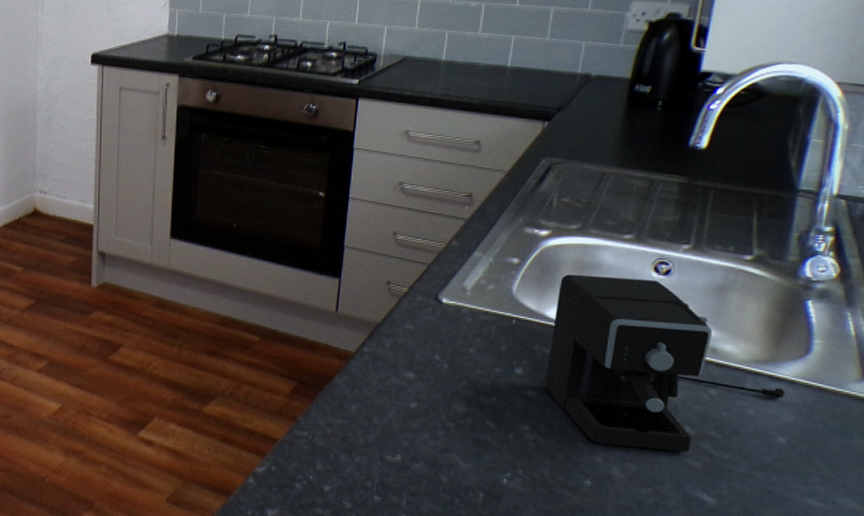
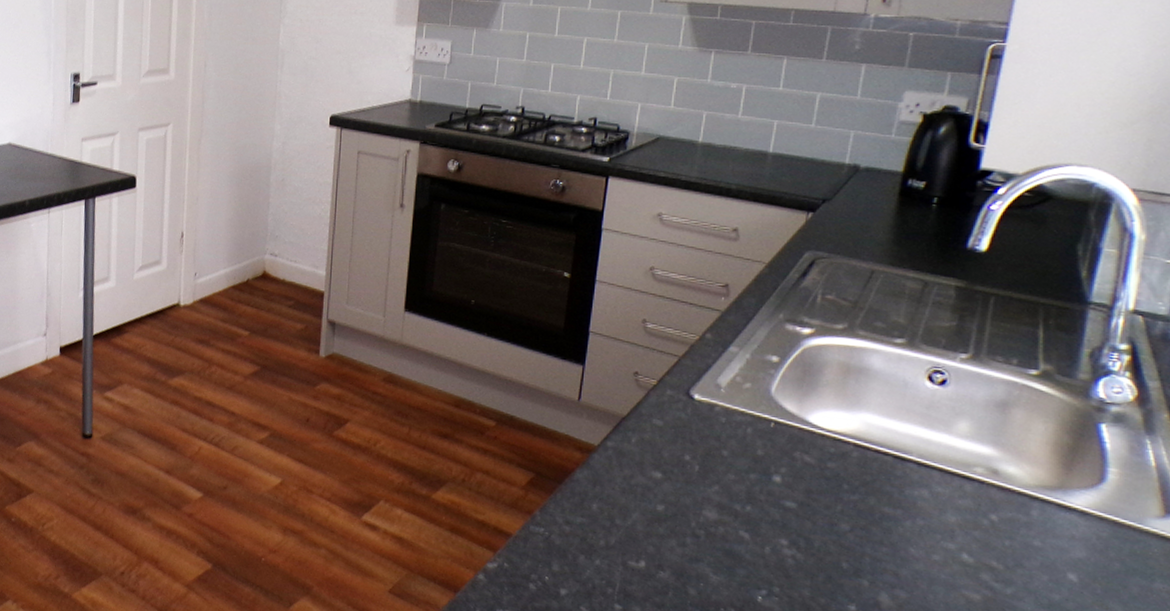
coffee maker: present [546,274,786,453] -> none [807,377,1077,583]

